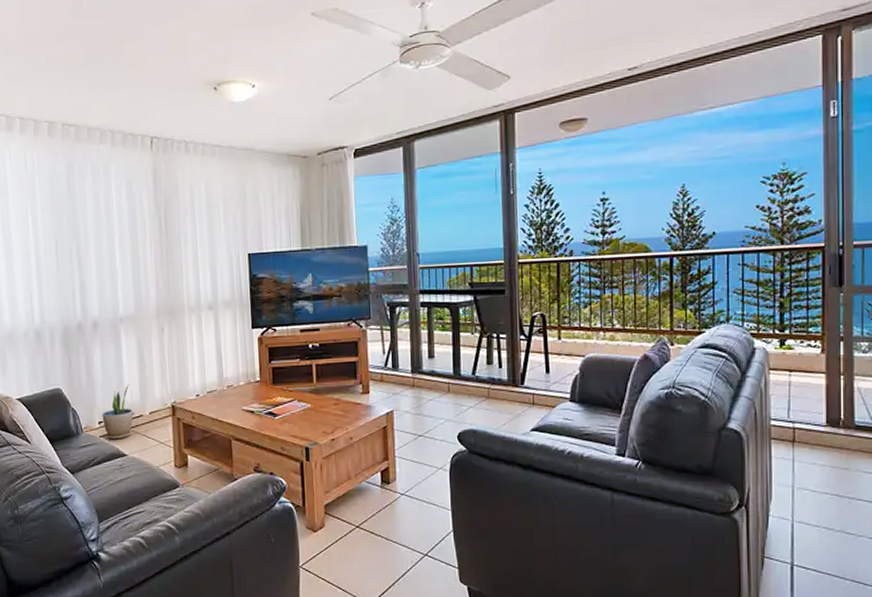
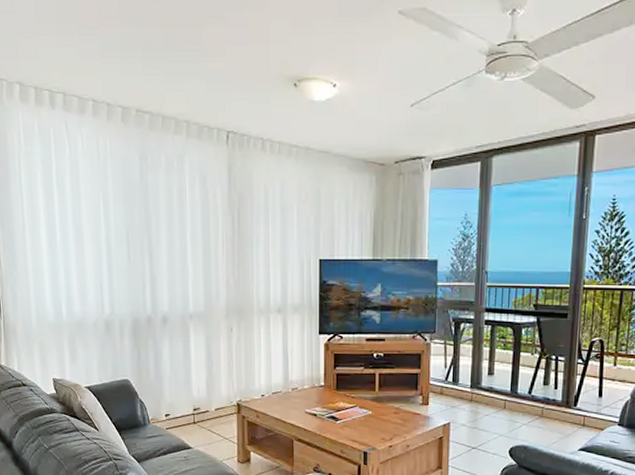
potted plant: present [102,385,133,440] -> none [169,381,199,433]

